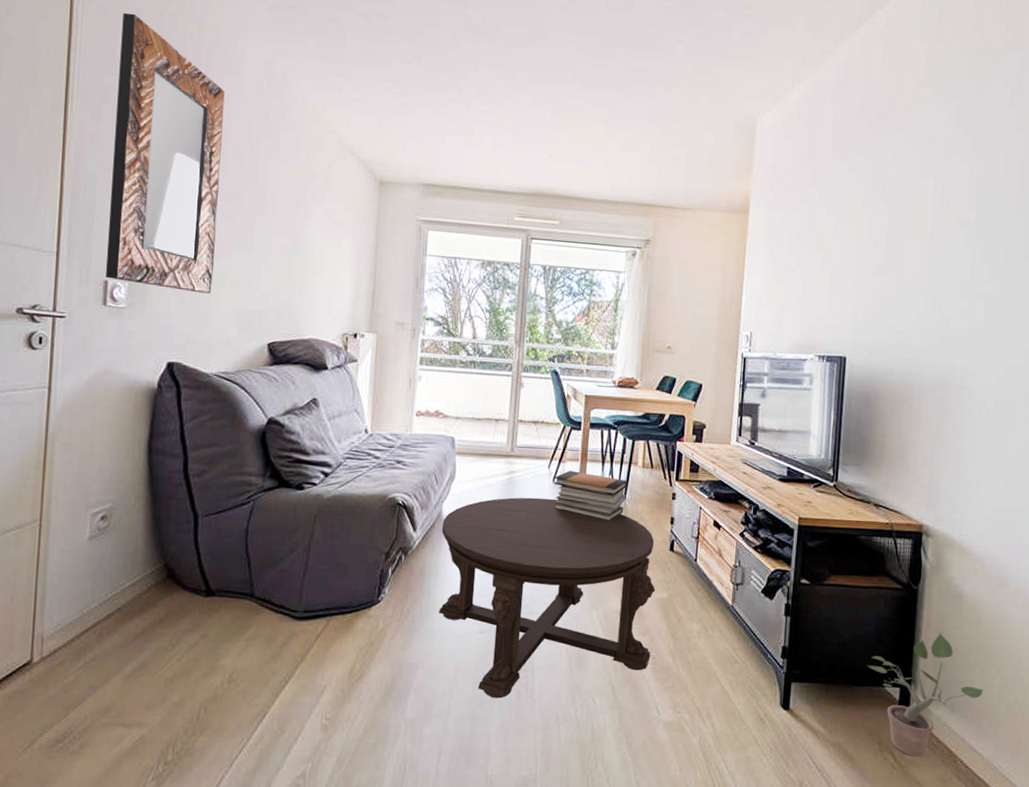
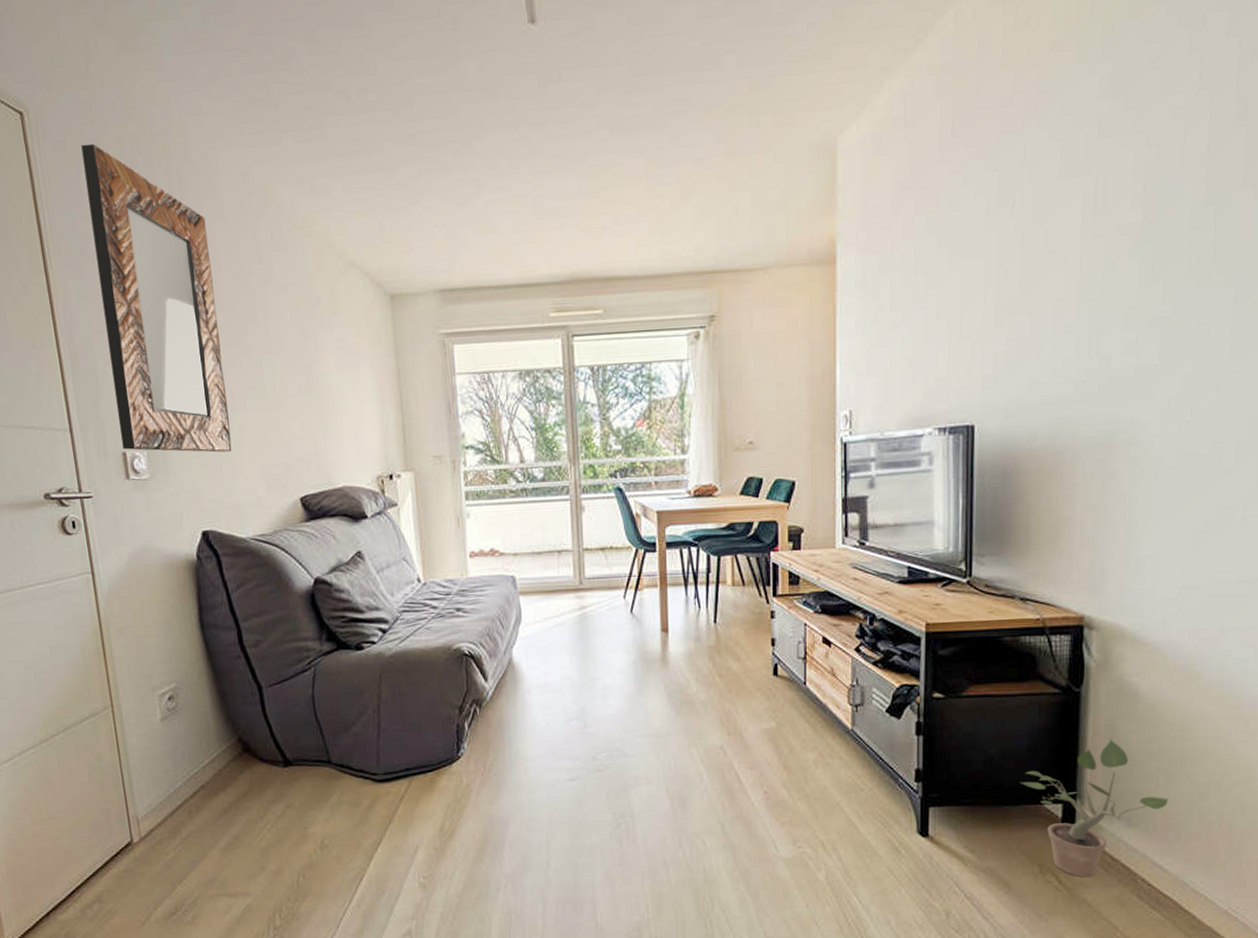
coffee table: present [439,497,656,699] -> none [515,631,762,846]
book stack: present [553,470,628,521] -> none [631,598,718,650]

